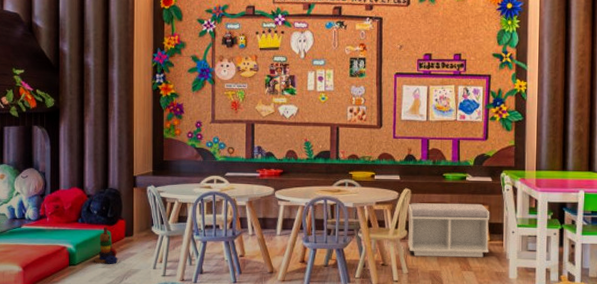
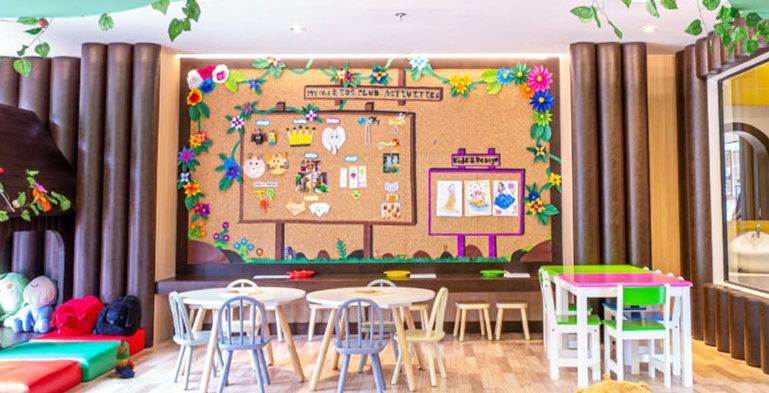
bench: present [407,203,490,258] -> none [445,302,530,359]

